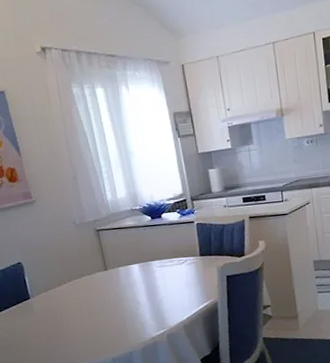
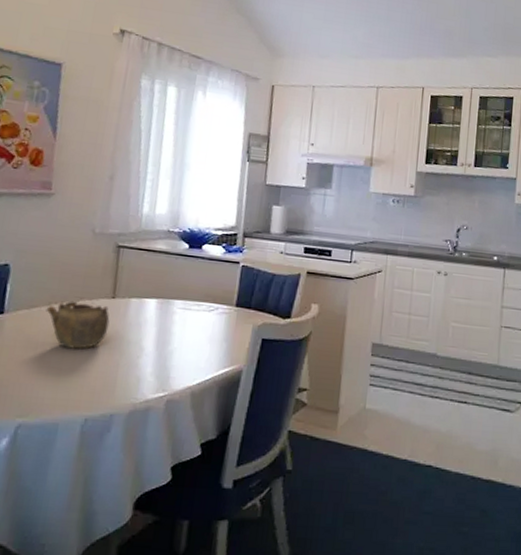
teapot: none [59,277,110,314] -> present [46,300,110,349]

